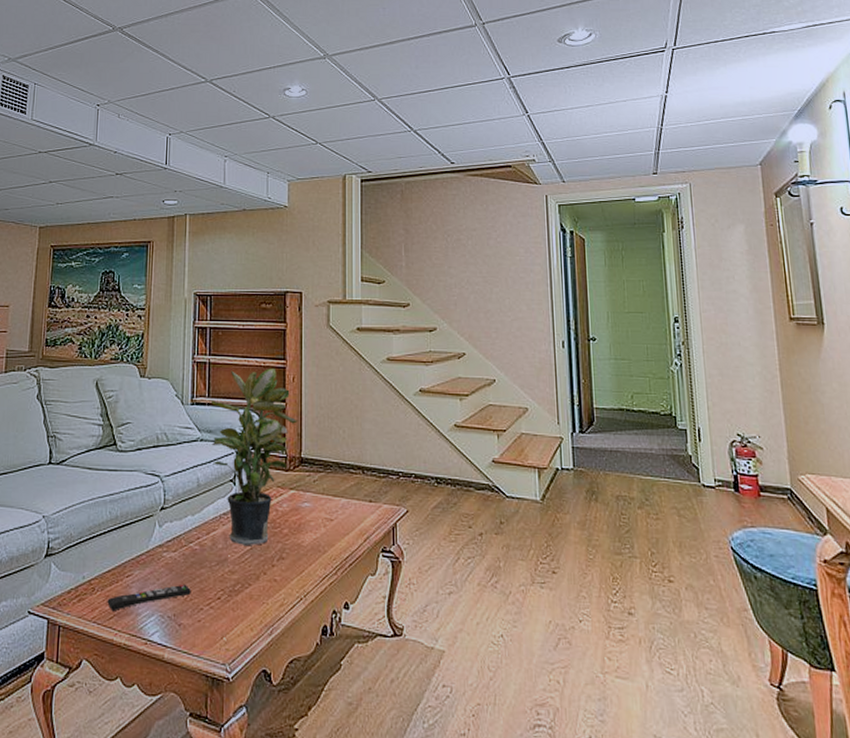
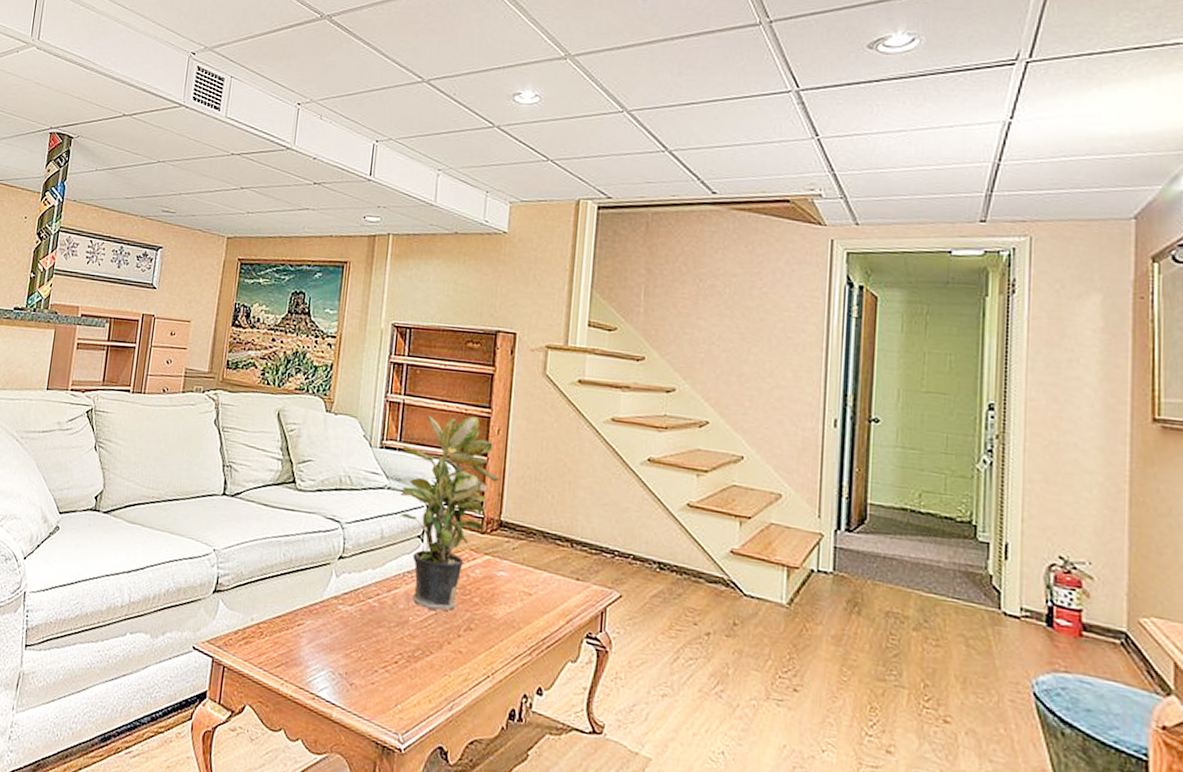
remote control: present [107,584,191,610] -> none [275,641,366,659]

